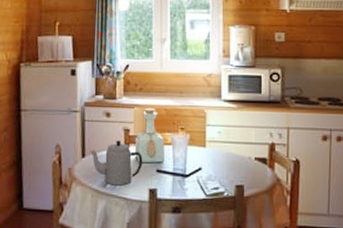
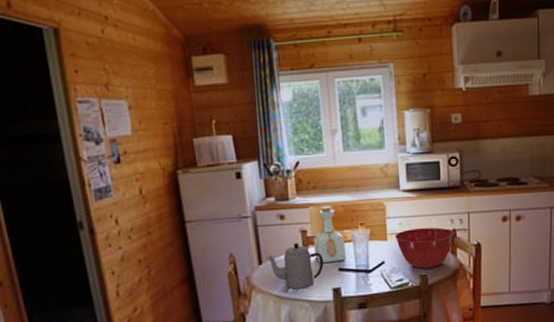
mixing bowl: none [214,138,273,181] -> present [395,227,454,269]

